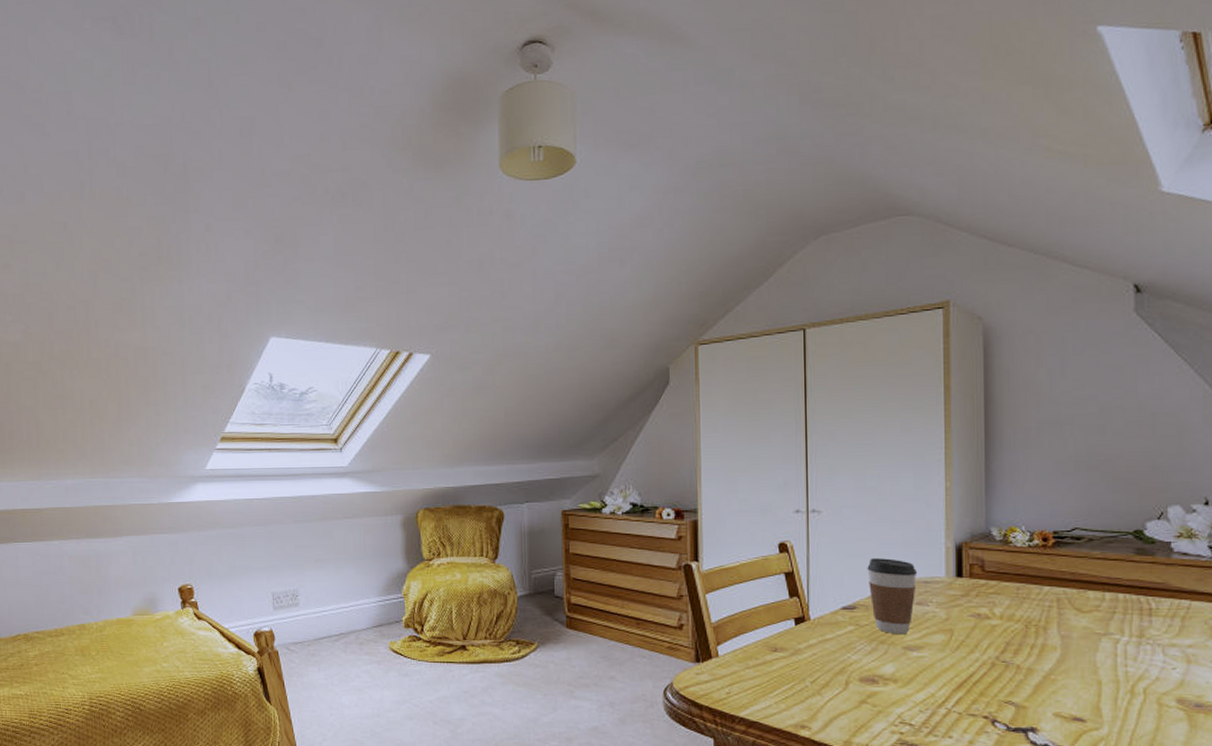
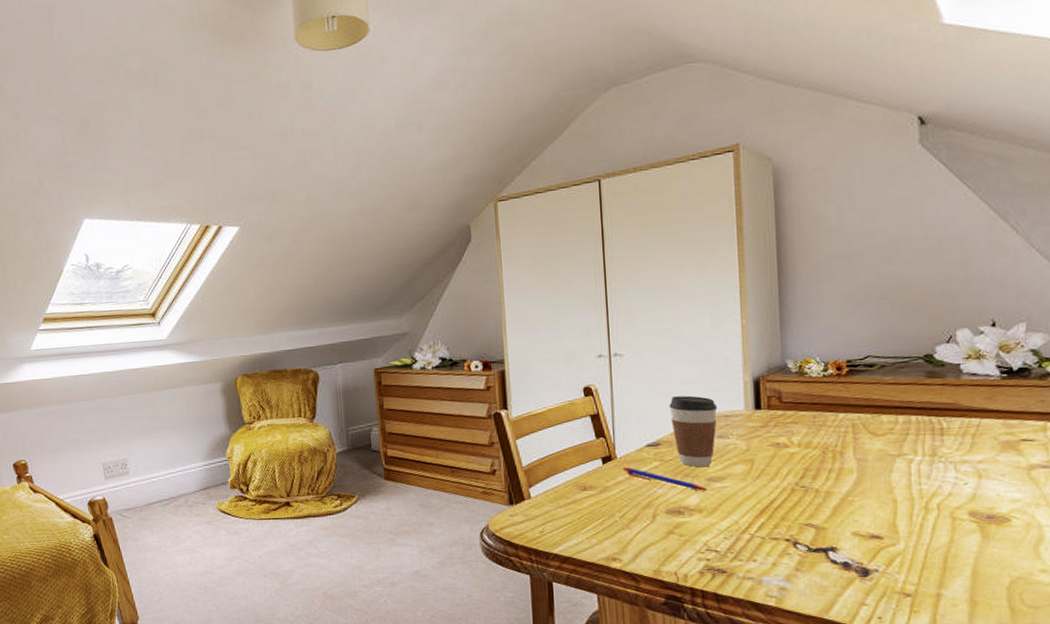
pen: none [815,630,906,660] -> present [622,467,709,491]

